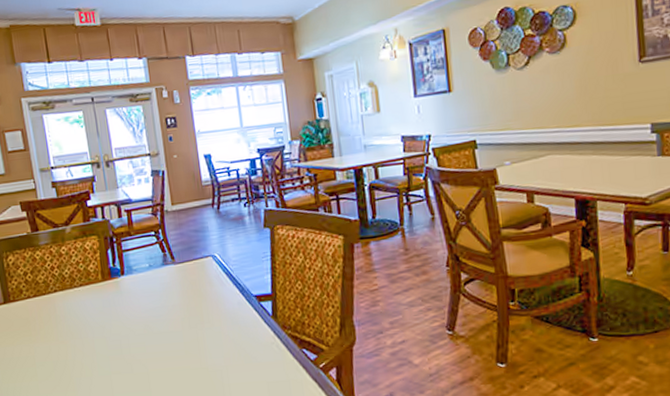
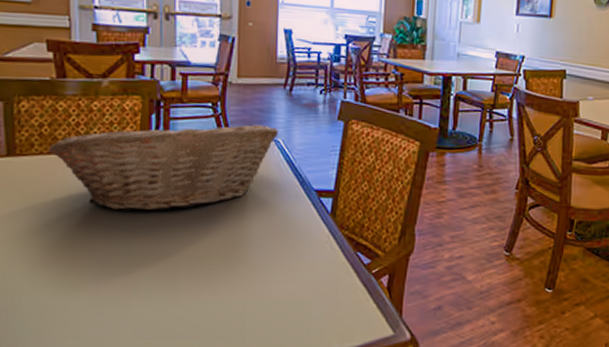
fruit basket: none [33,243,214,337] -> present [48,121,278,211]

